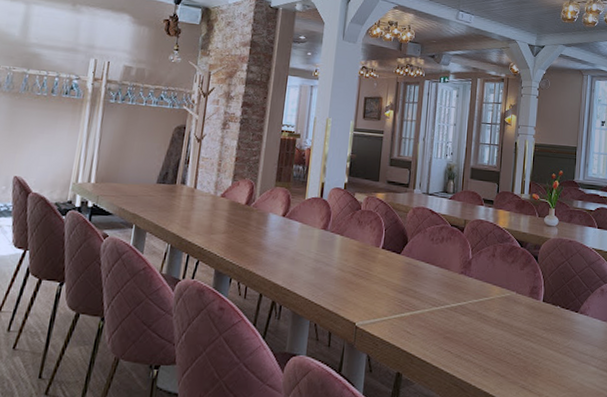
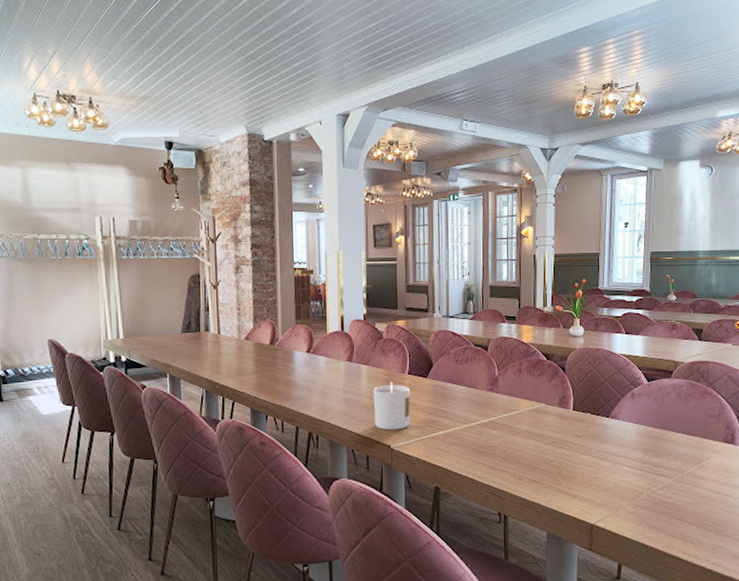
candle: none [342,254,382,307] -> present [373,381,410,430]

